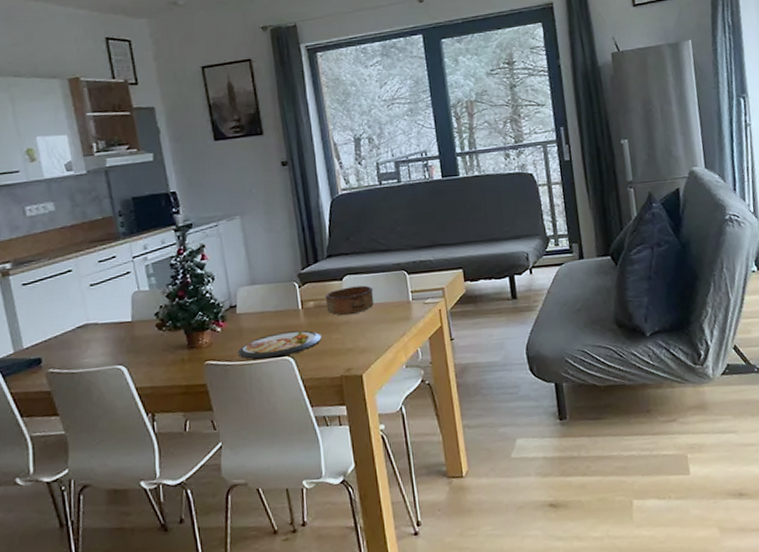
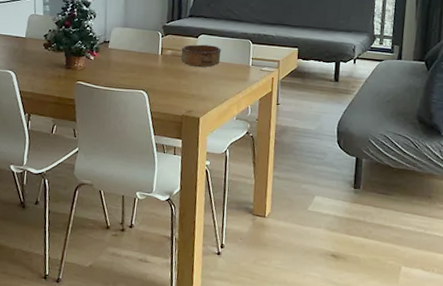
dish: present [237,330,322,360] -> none [103,70,173,90]

